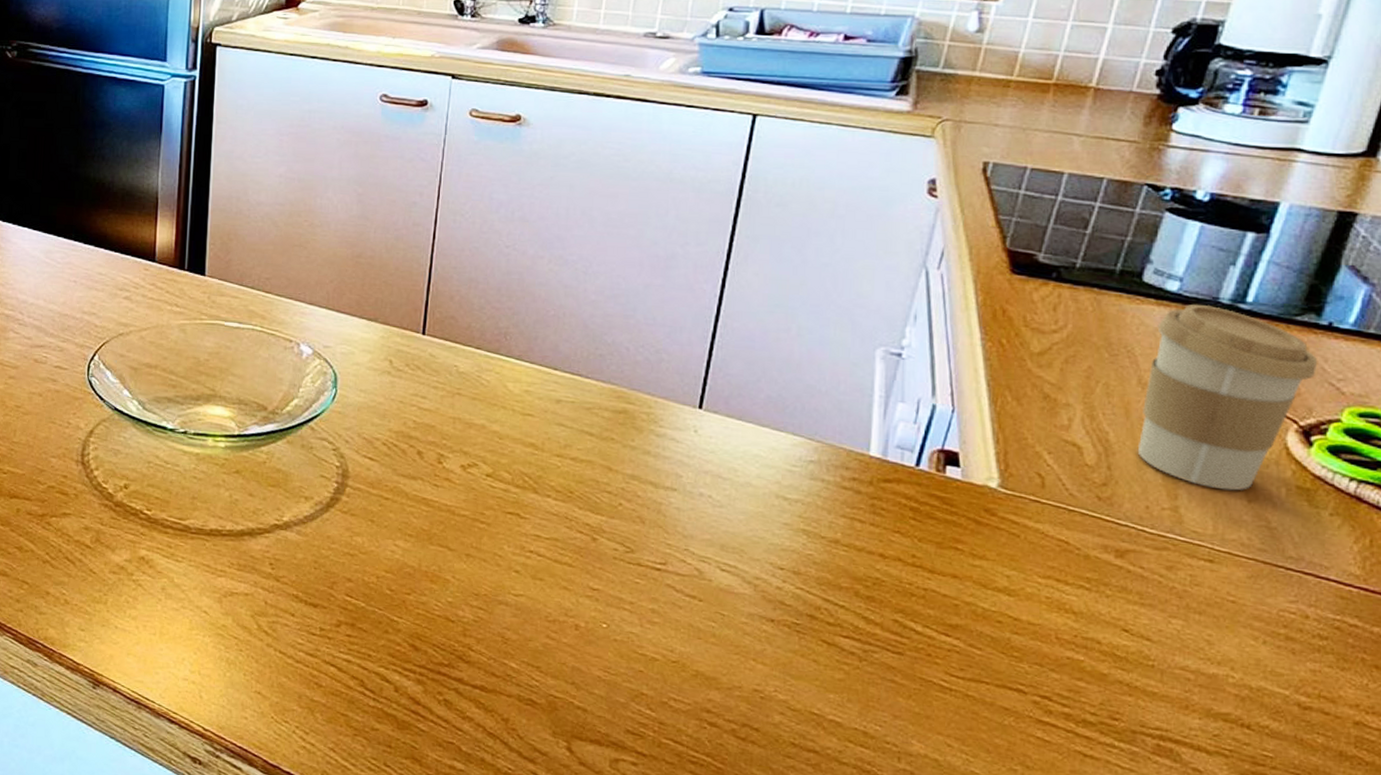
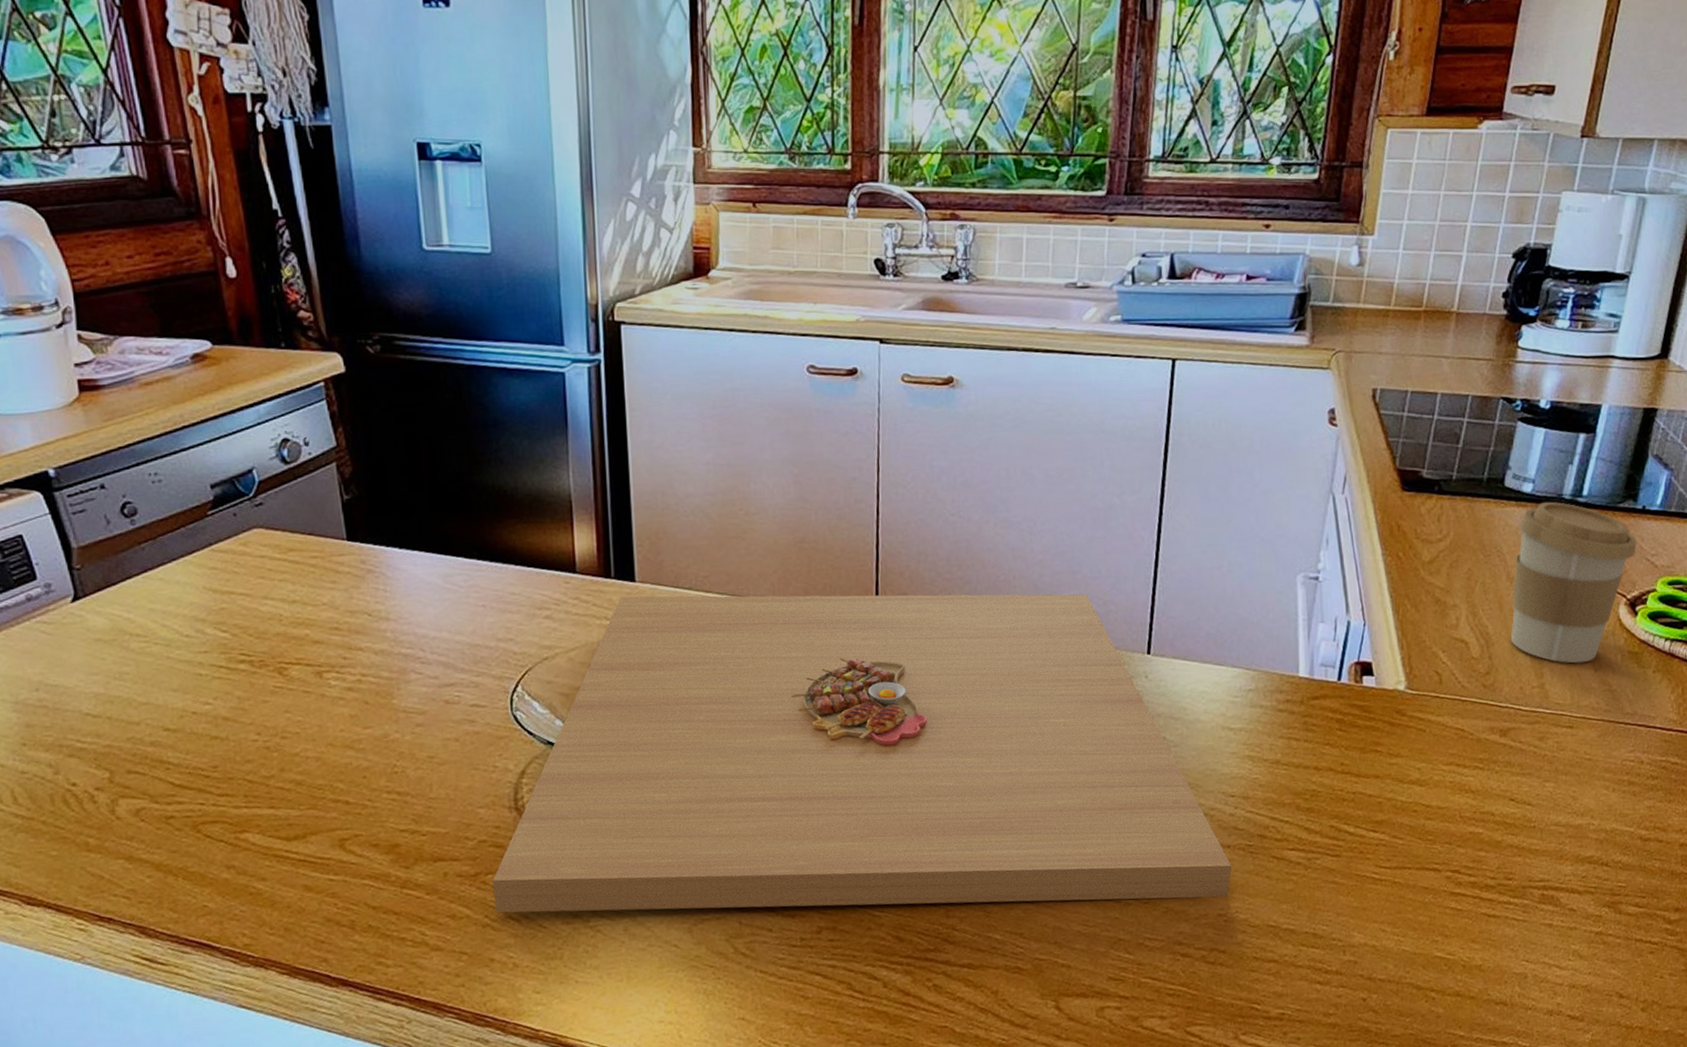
platter: none [55,287,775,673] -> present [492,594,1232,914]

